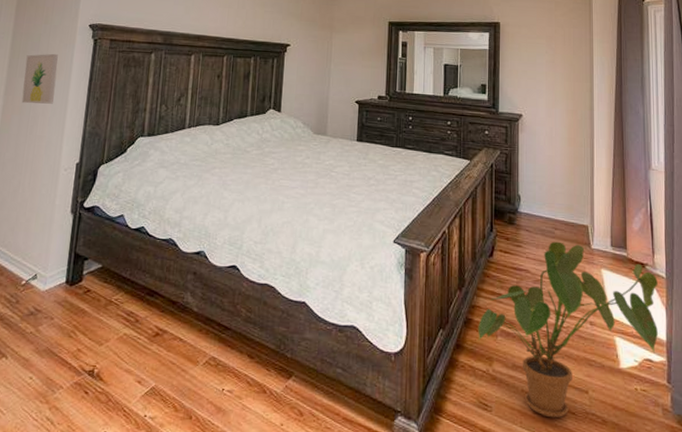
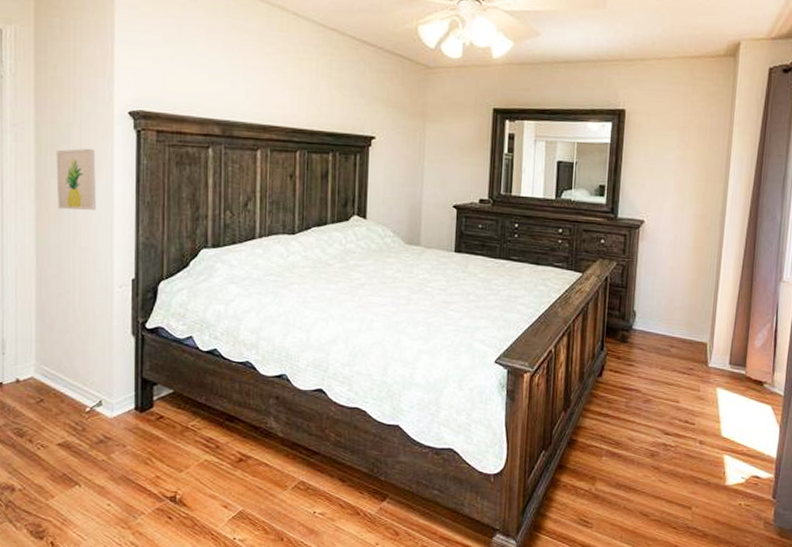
house plant: present [478,241,658,418] -> none [582,360,775,533]

